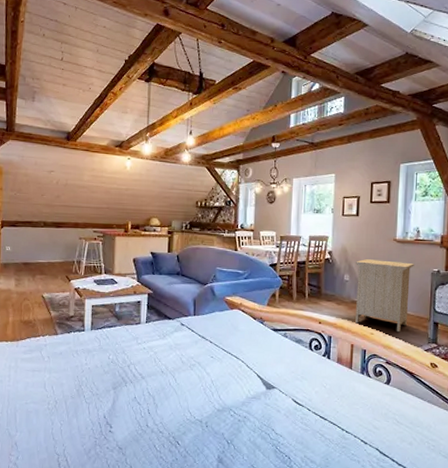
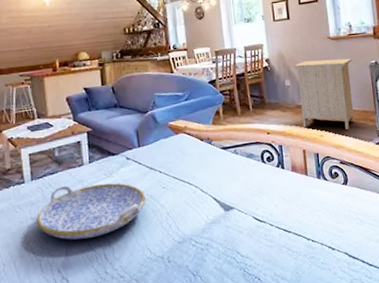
serving tray: none [91,339,194,392] -> present [36,183,146,240]

